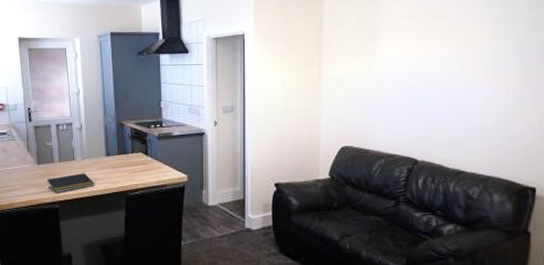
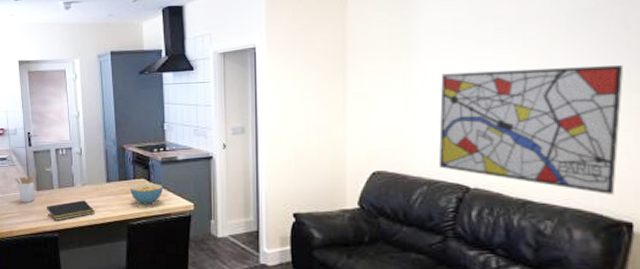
utensil holder: none [15,147,35,176] -> present [15,173,35,203]
cereal bowl: none [128,157,159,177] -> present [129,183,163,205]
wall art: none [394,61,535,166] -> present [438,65,624,195]

